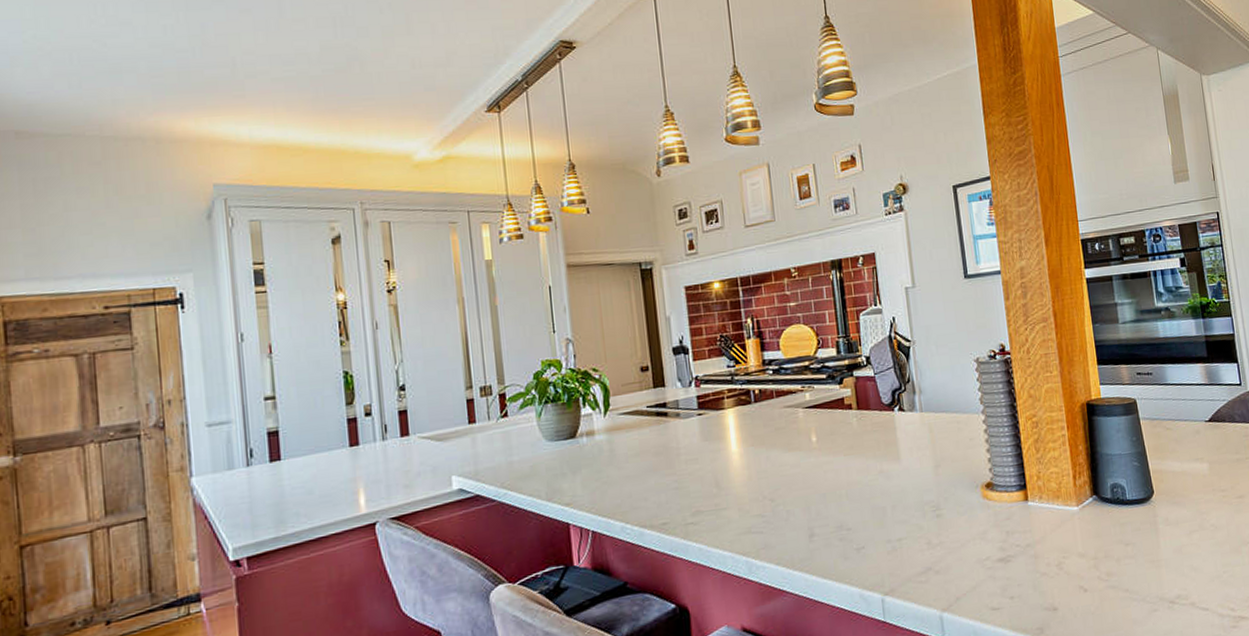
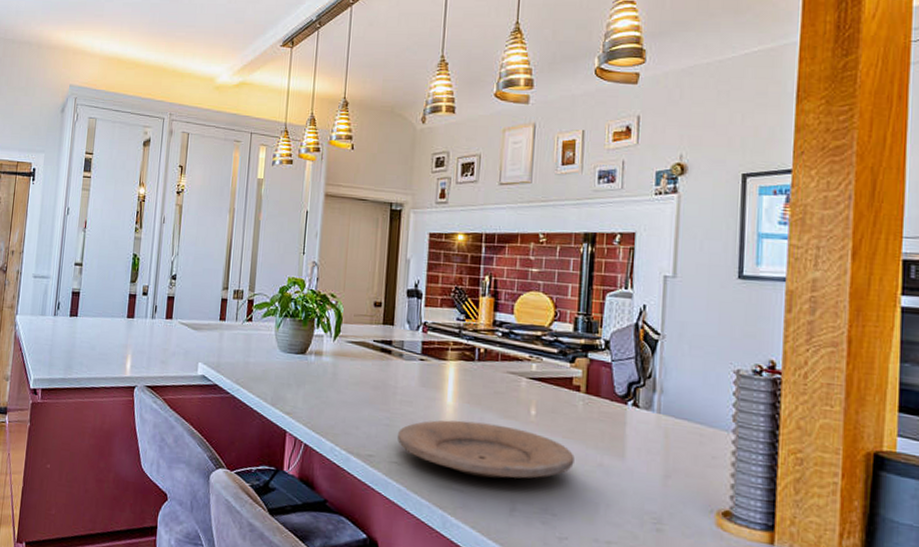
plate: none [689,458,858,515] -> present [398,420,575,479]

